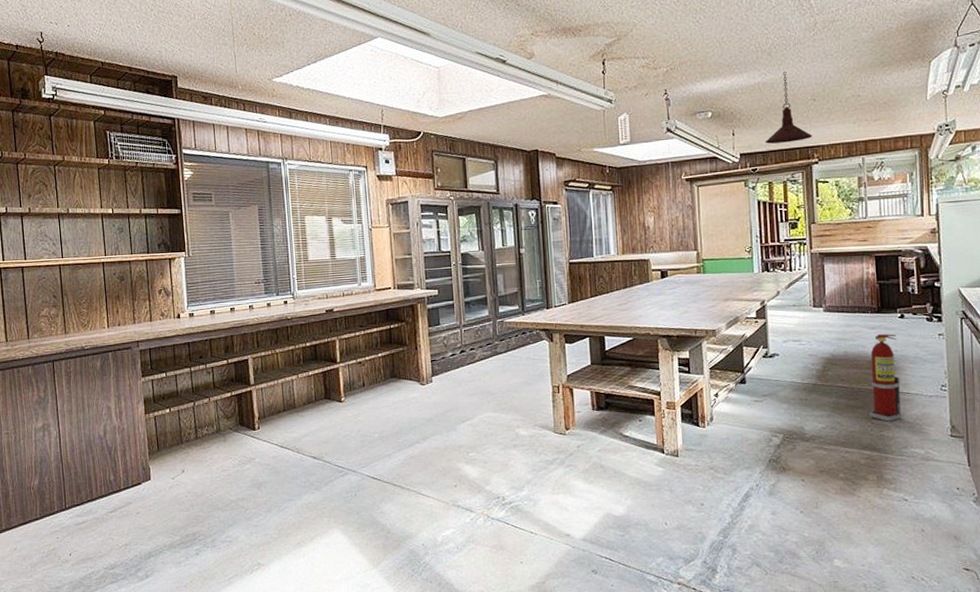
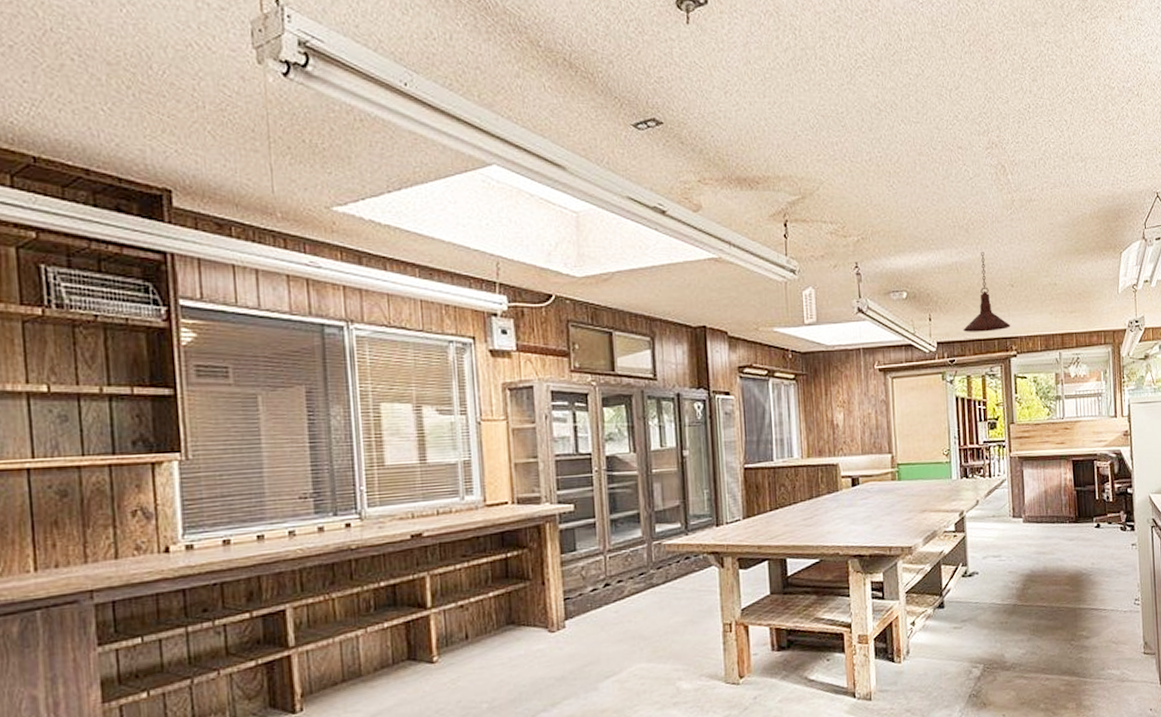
fire extinguisher: present [870,334,902,422] -> none [1069,545,1099,642]

